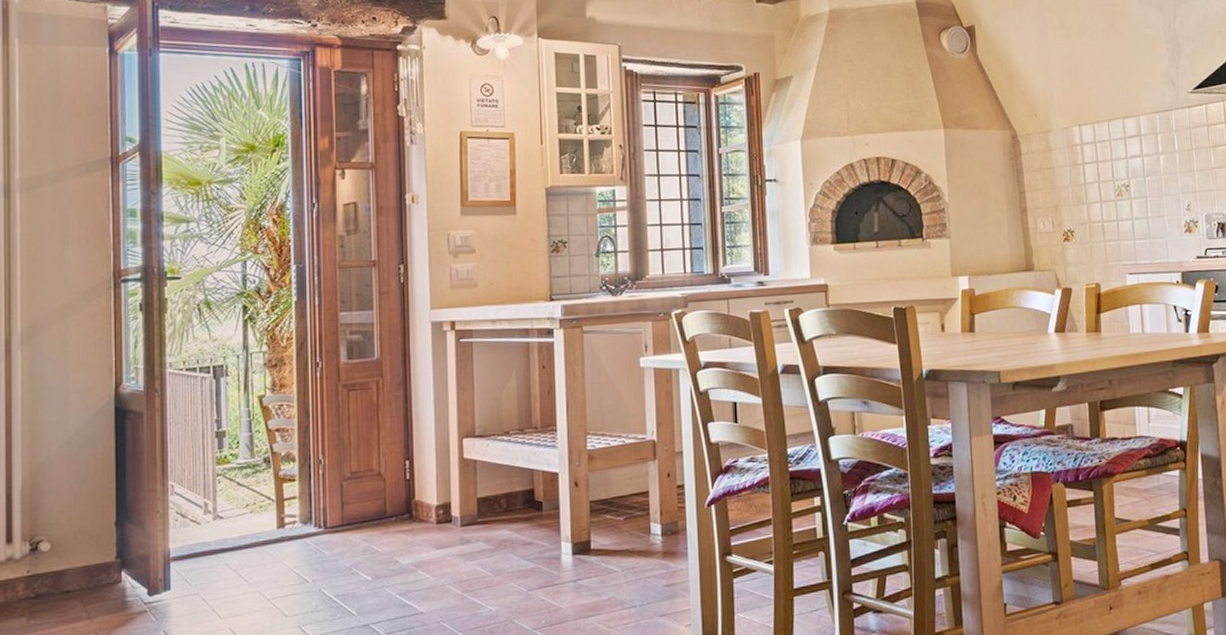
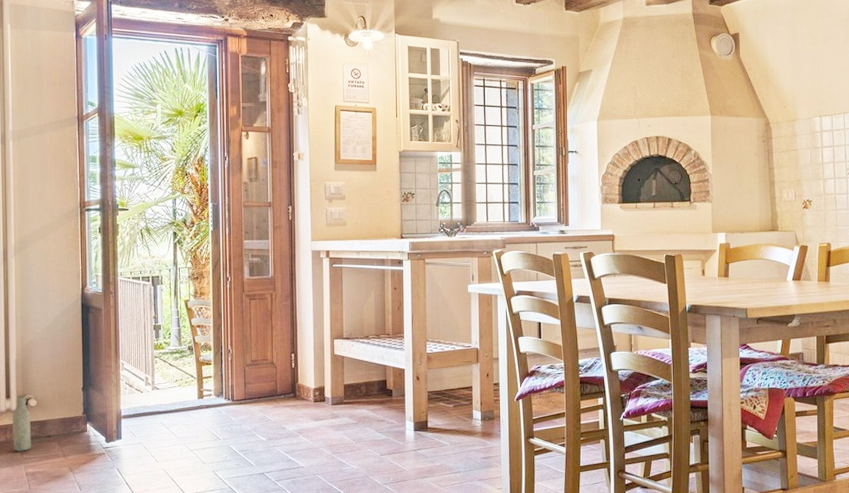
bottle: none [16,537,42,616] -> present [13,395,31,451]

